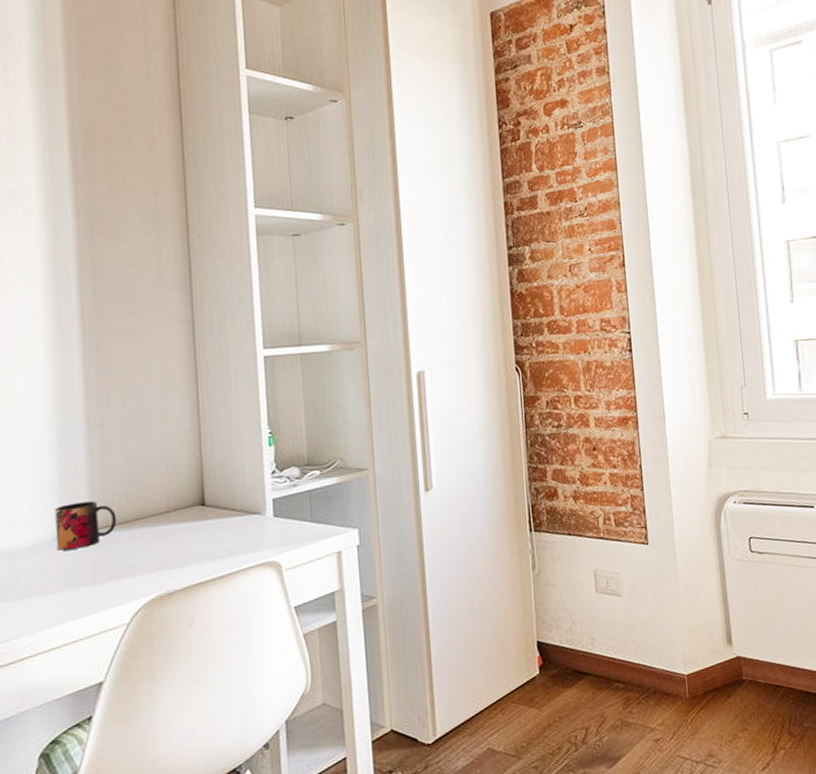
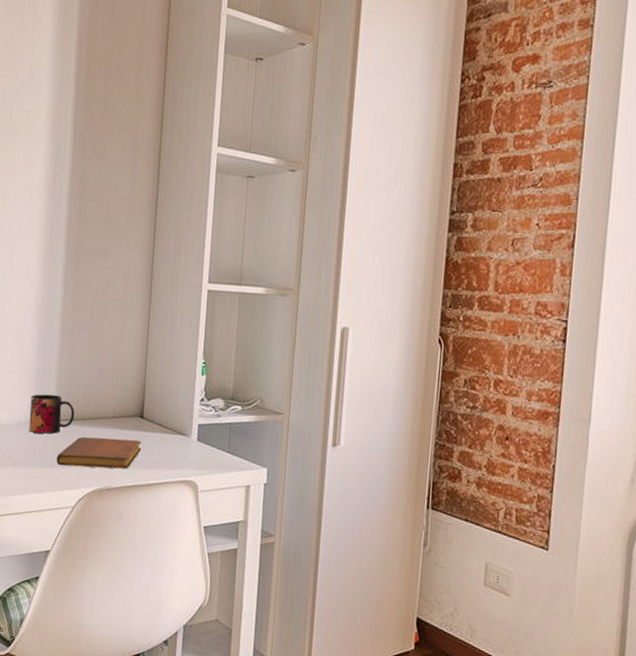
notebook: none [98,531,207,581] -> present [56,436,142,469]

